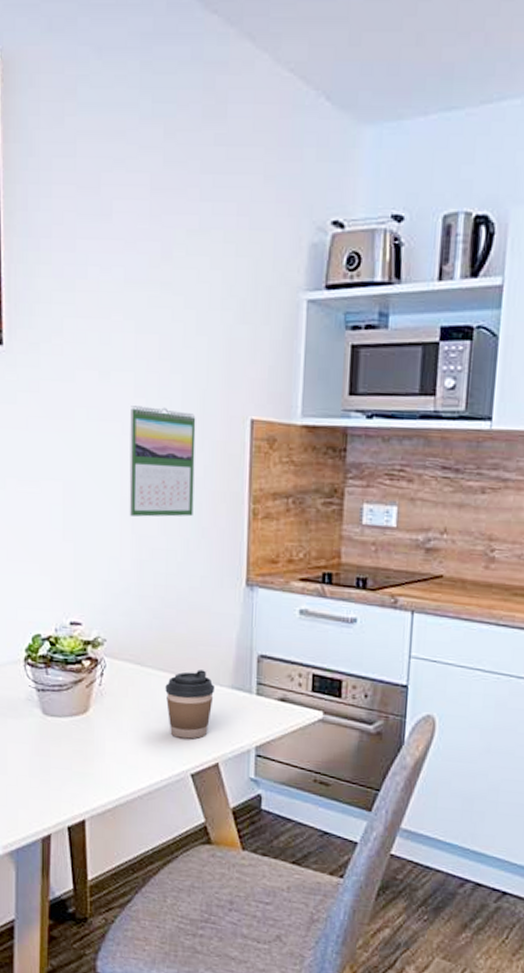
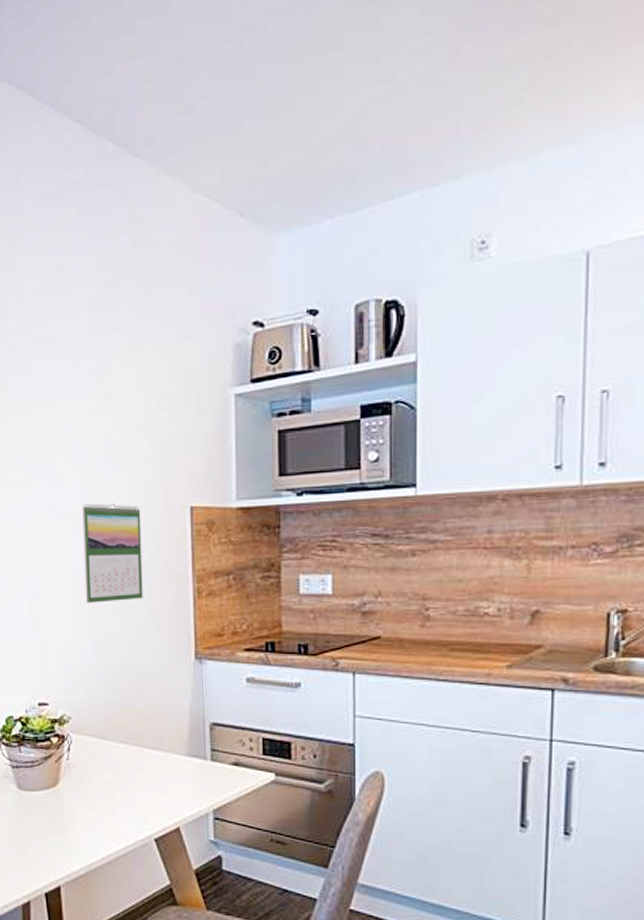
coffee cup: present [165,669,215,739] -> none [127,740,173,806]

